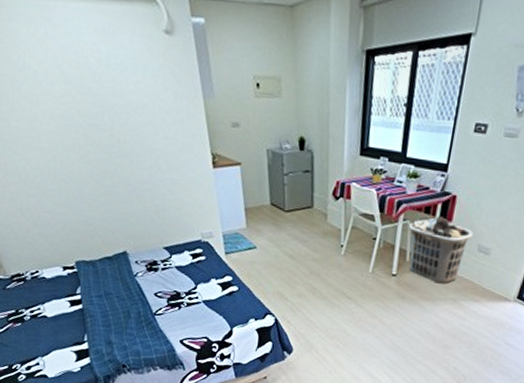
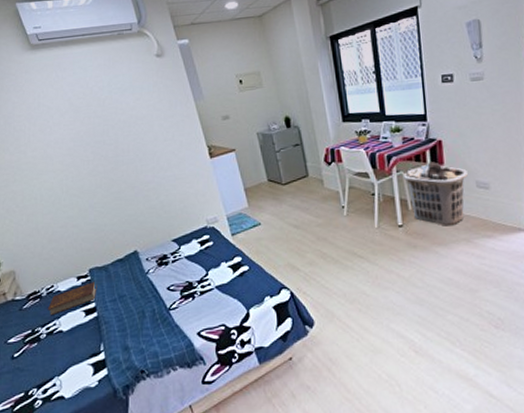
book: none [31,274,84,300] -> present [47,282,97,316]

